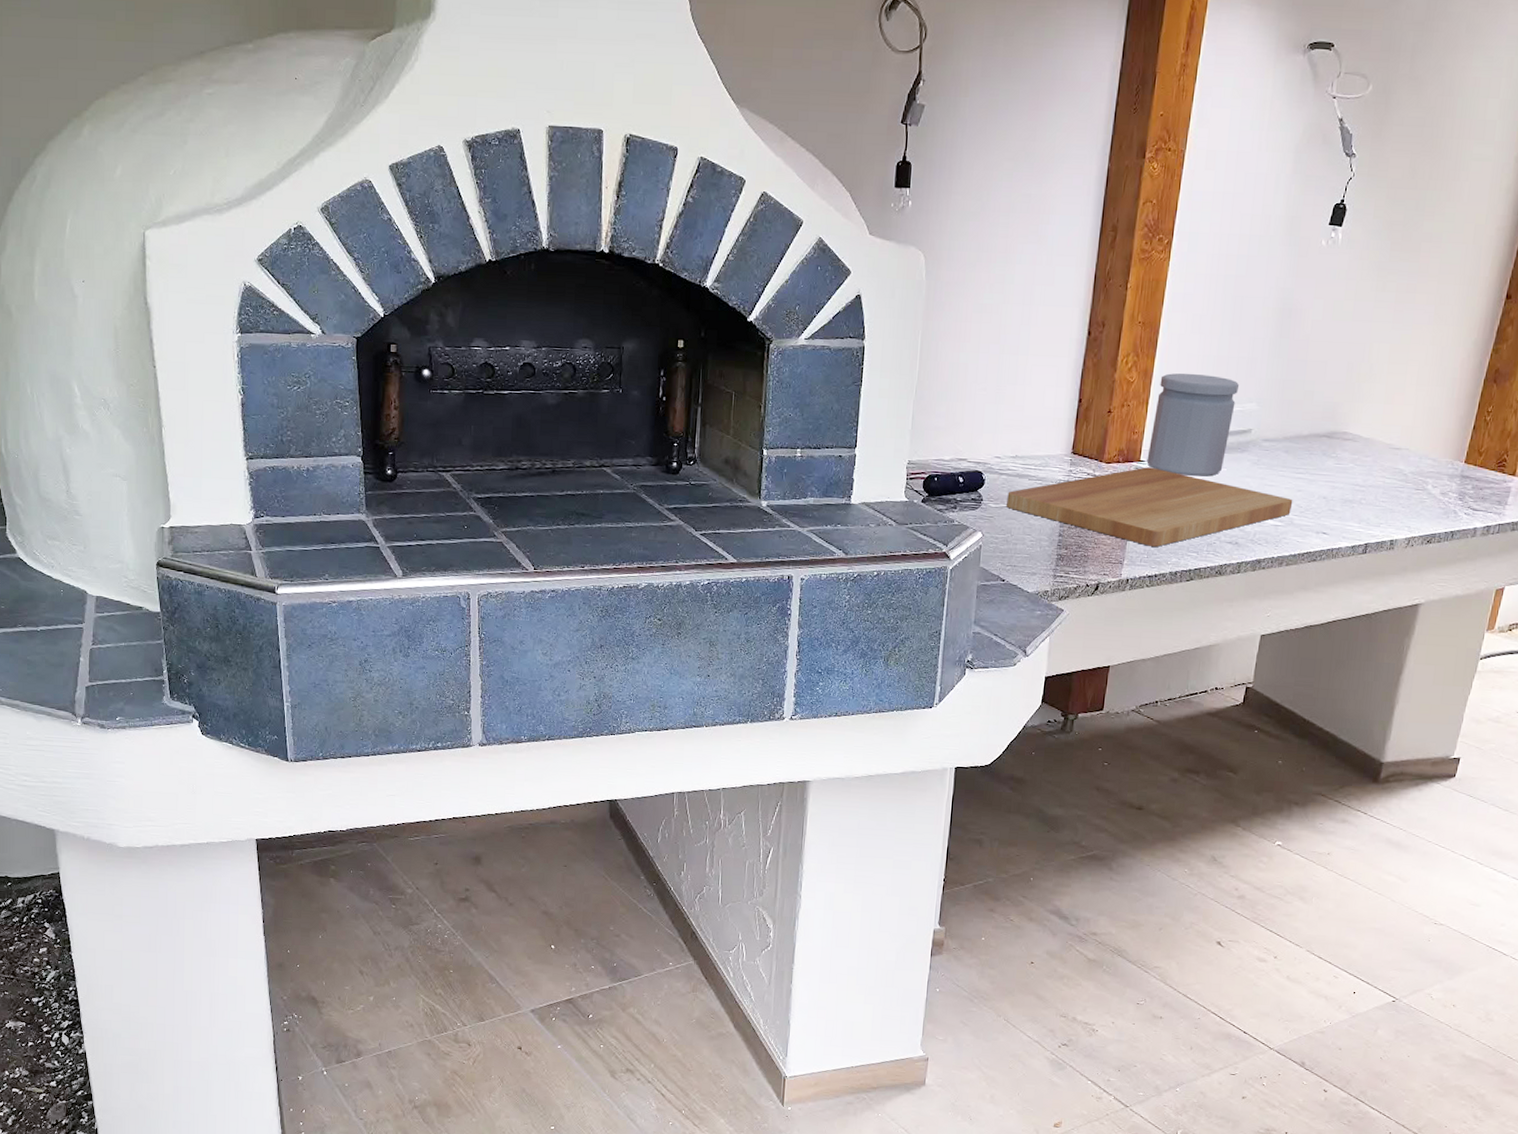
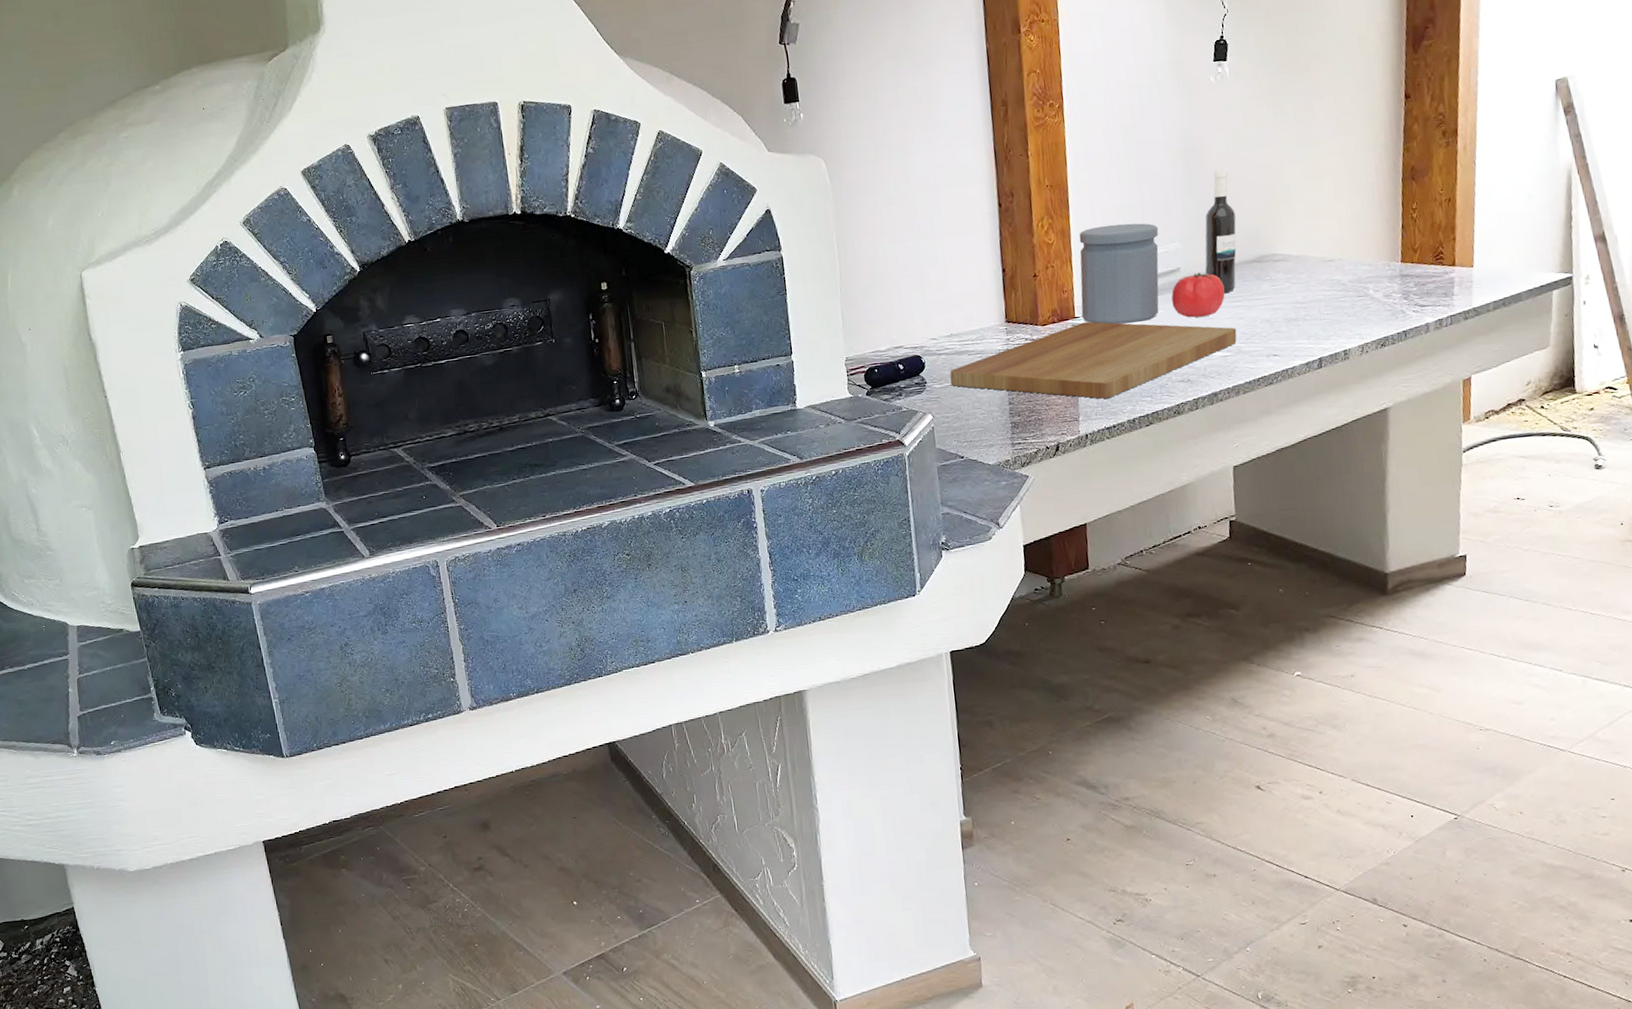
tomato: none [1237,437,1291,483] -> present [1171,272,1225,318]
wine bottle: none [1274,337,1318,463] -> present [1204,169,1237,293]

